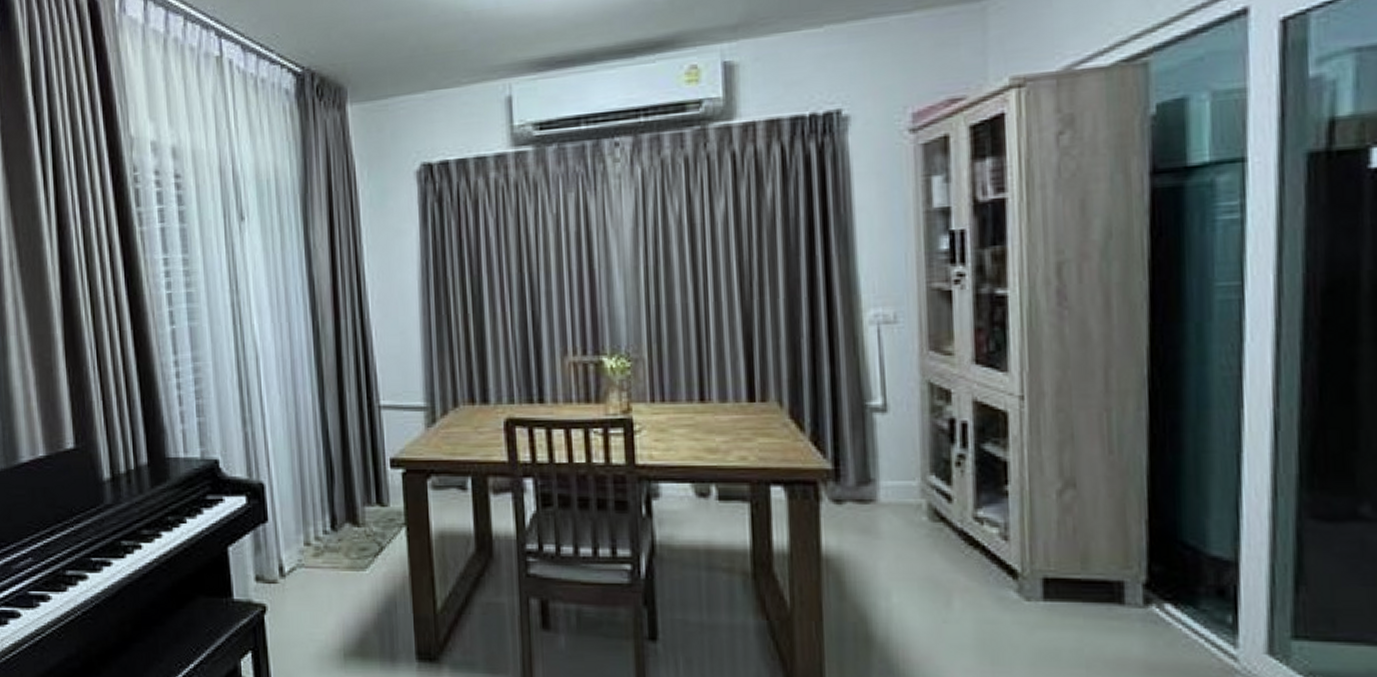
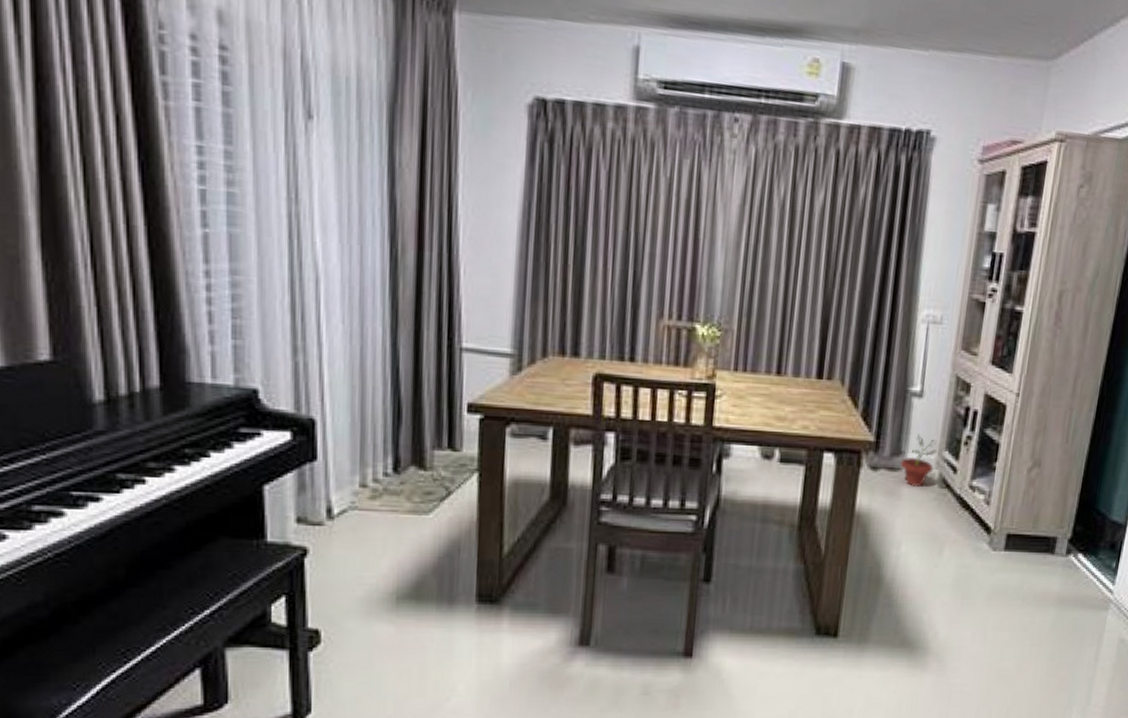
potted plant: none [871,456,919,522] -> present [900,434,937,487]

